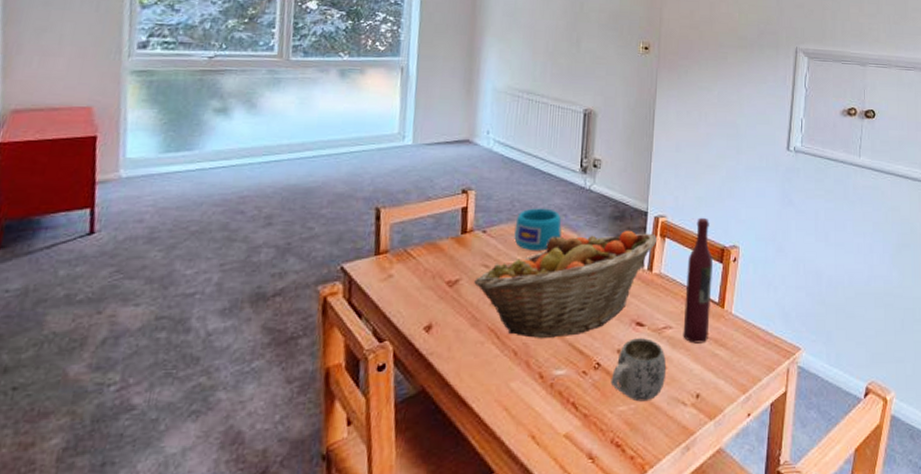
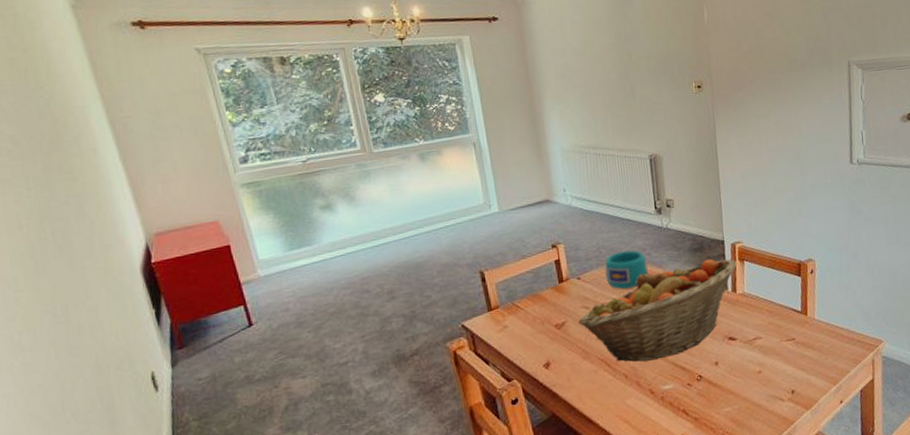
mug: present [610,338,667,402] -> none [713,349,762,403]
wine bottle: present [683,217,714,344] -> none [767,237,796,349]

